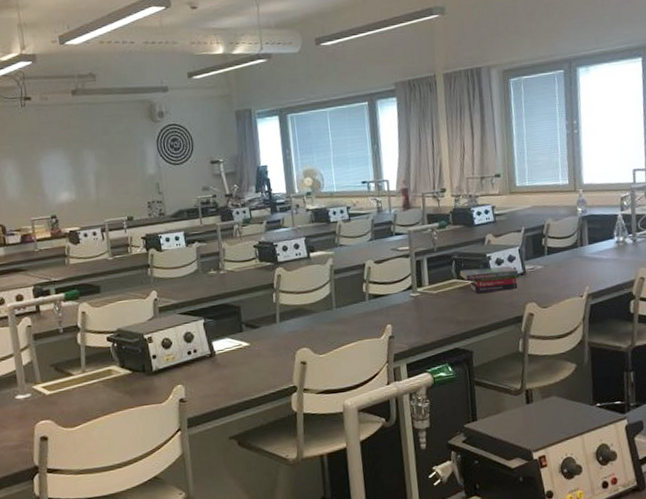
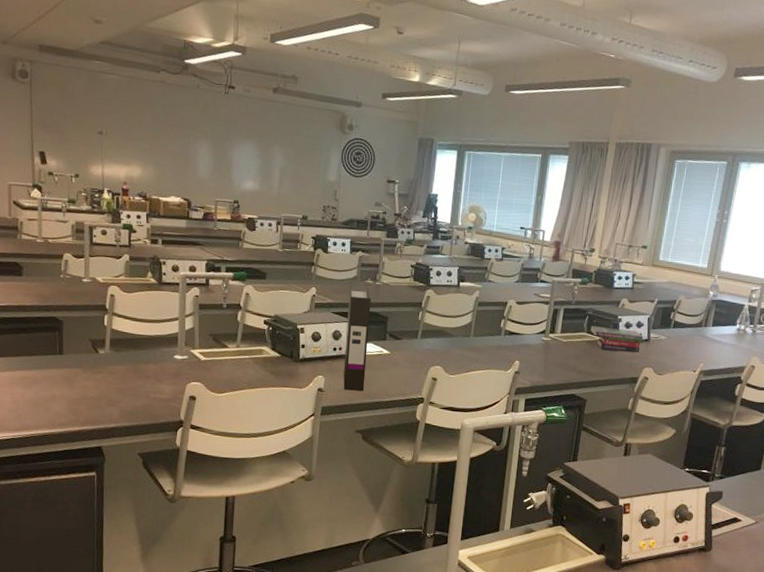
binder: none [192,278,230,395] -> present [343,285,372,391]

